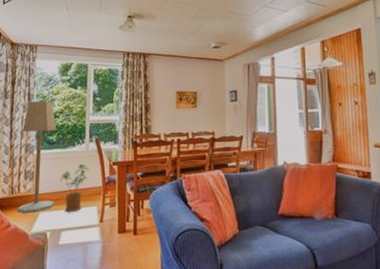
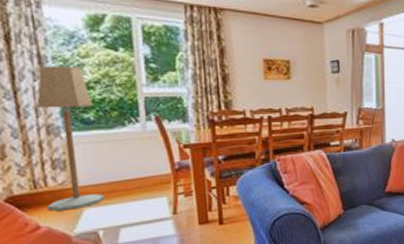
house plant: present [61,163,90,211] -> none [109,147,151,205]

